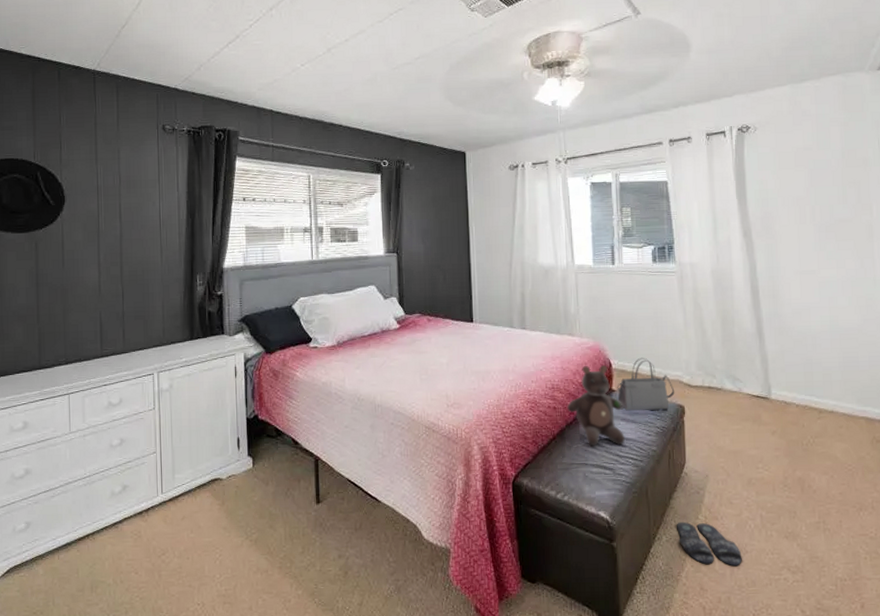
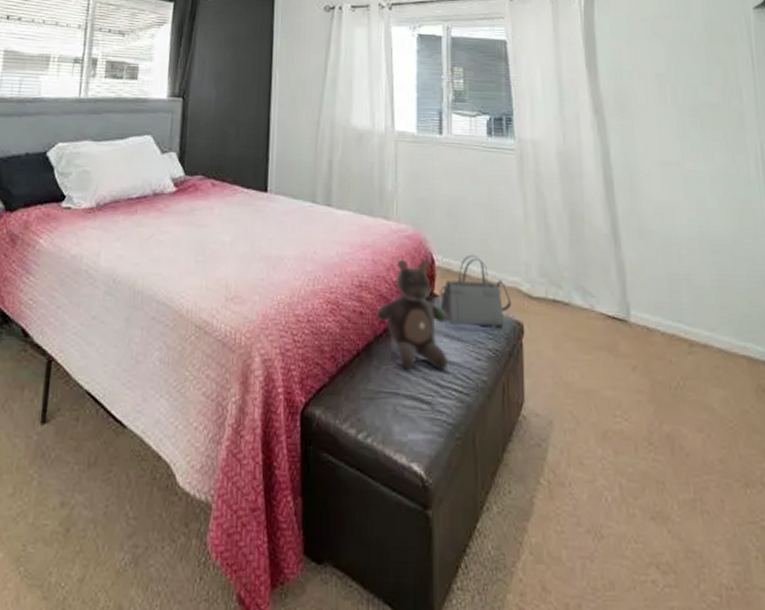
slippers: present [677,521,742,567] -> none [511,485,597,558]

